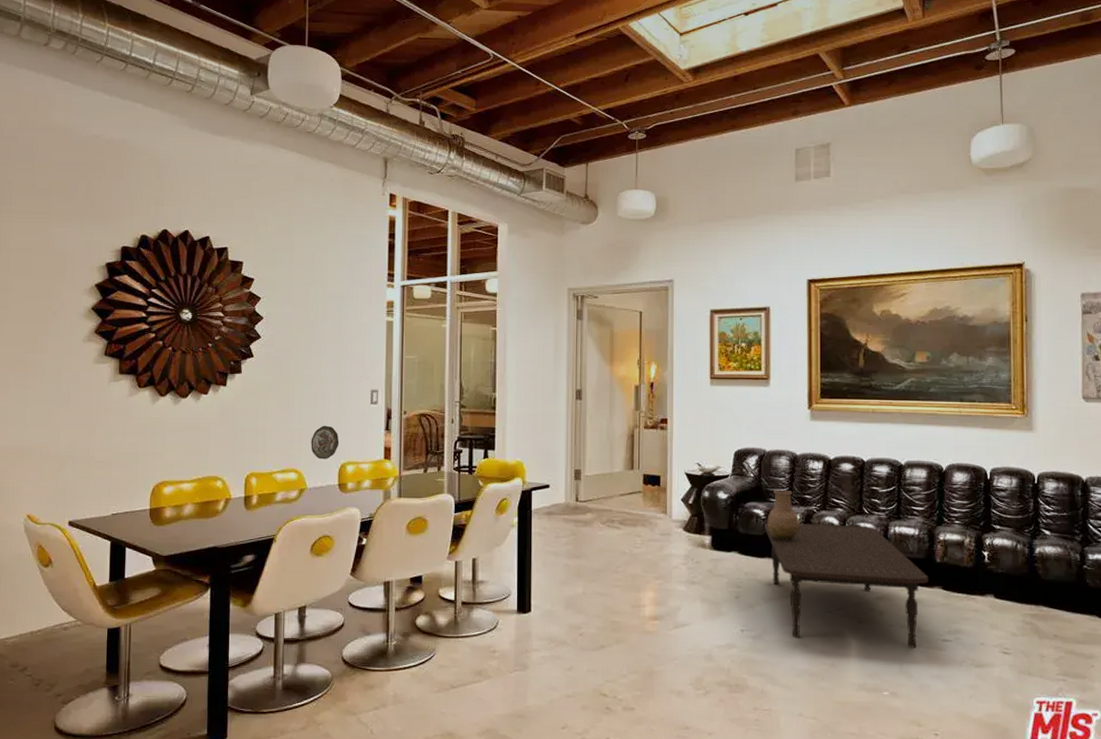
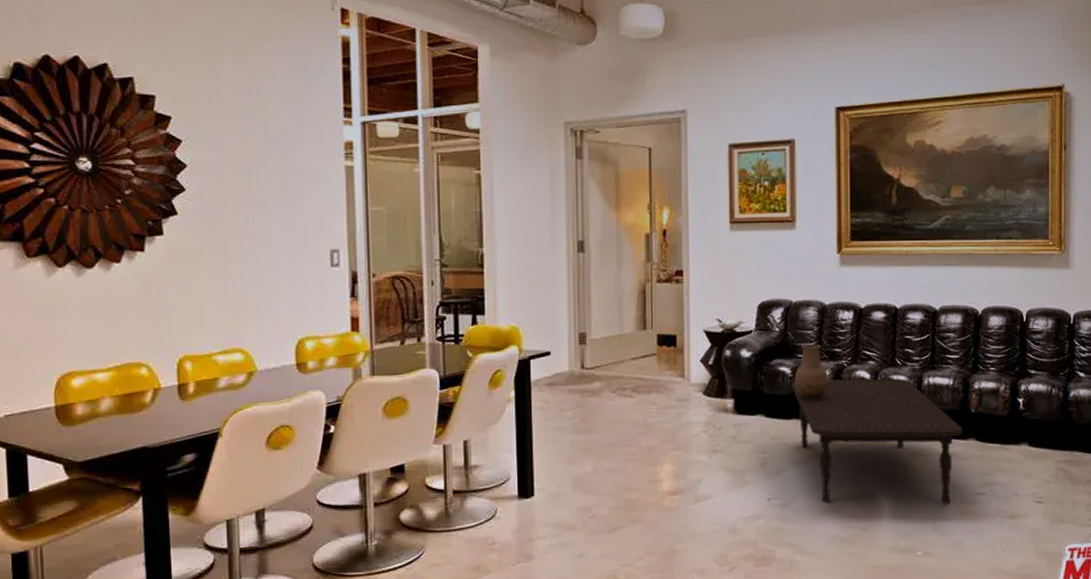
decorative plate: present [311,425,340,460] -> none [258,294,295,336]

